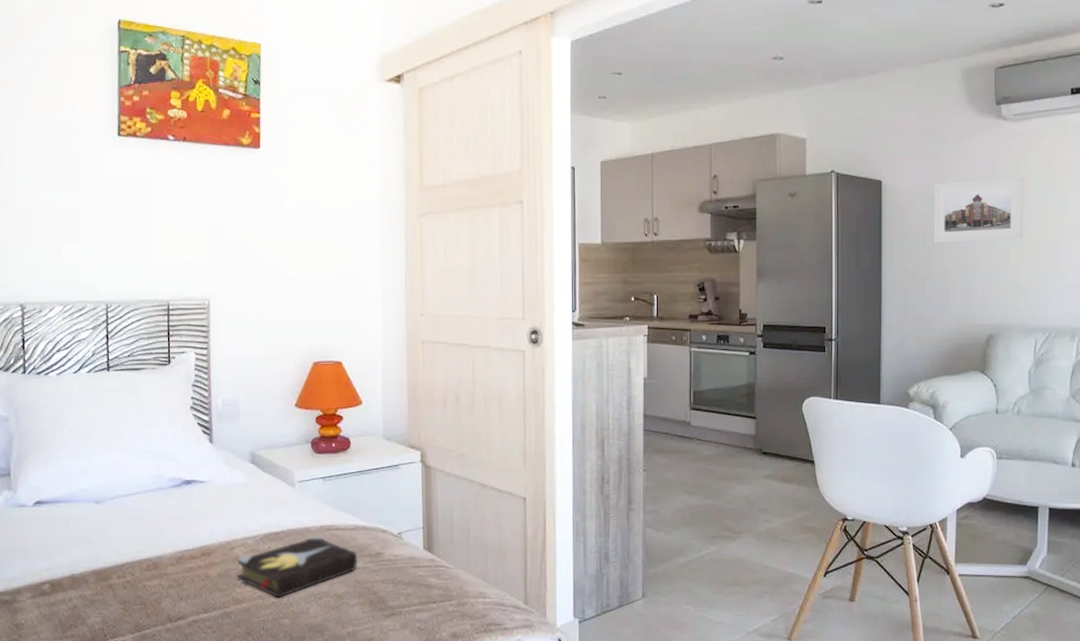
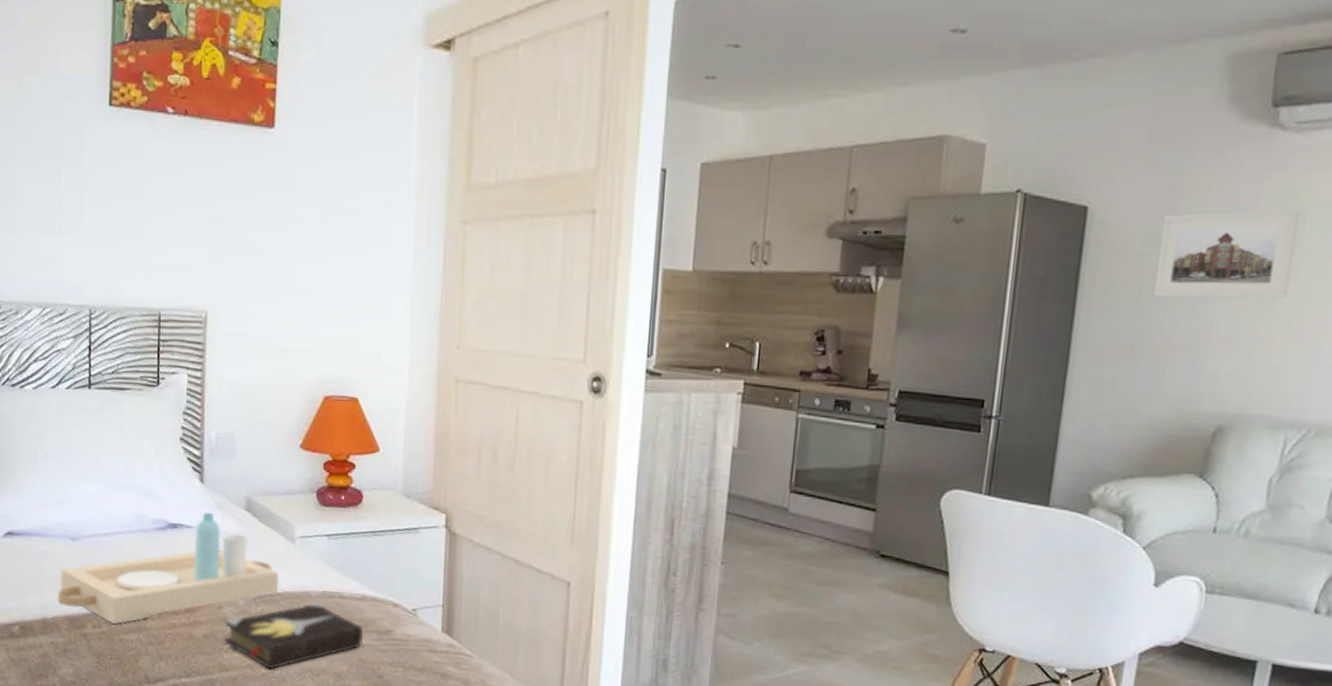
serving tray: none [85,468,282,574] -> present [58,513,278,625]

